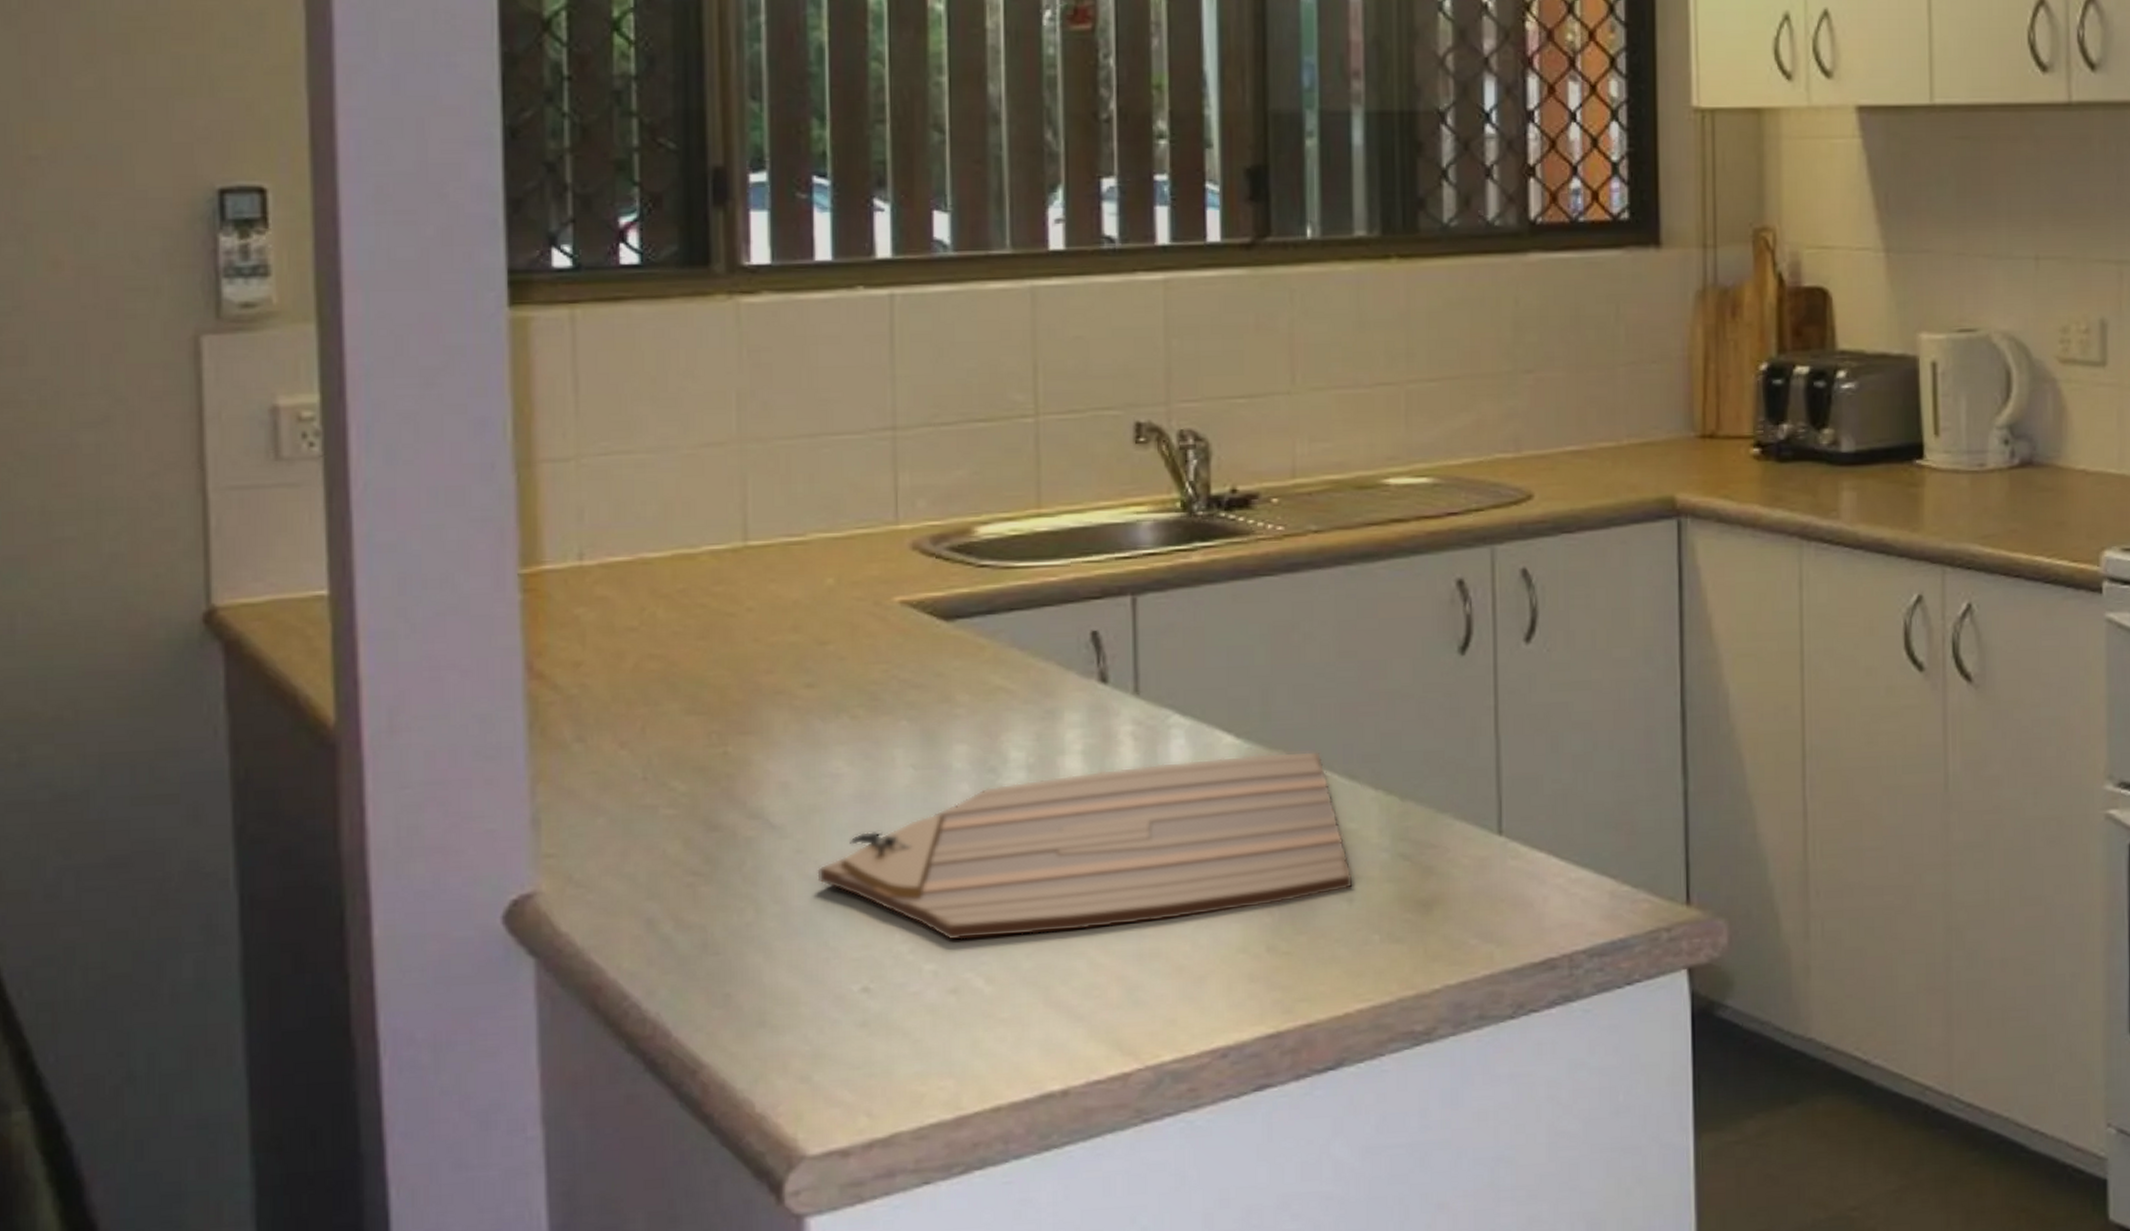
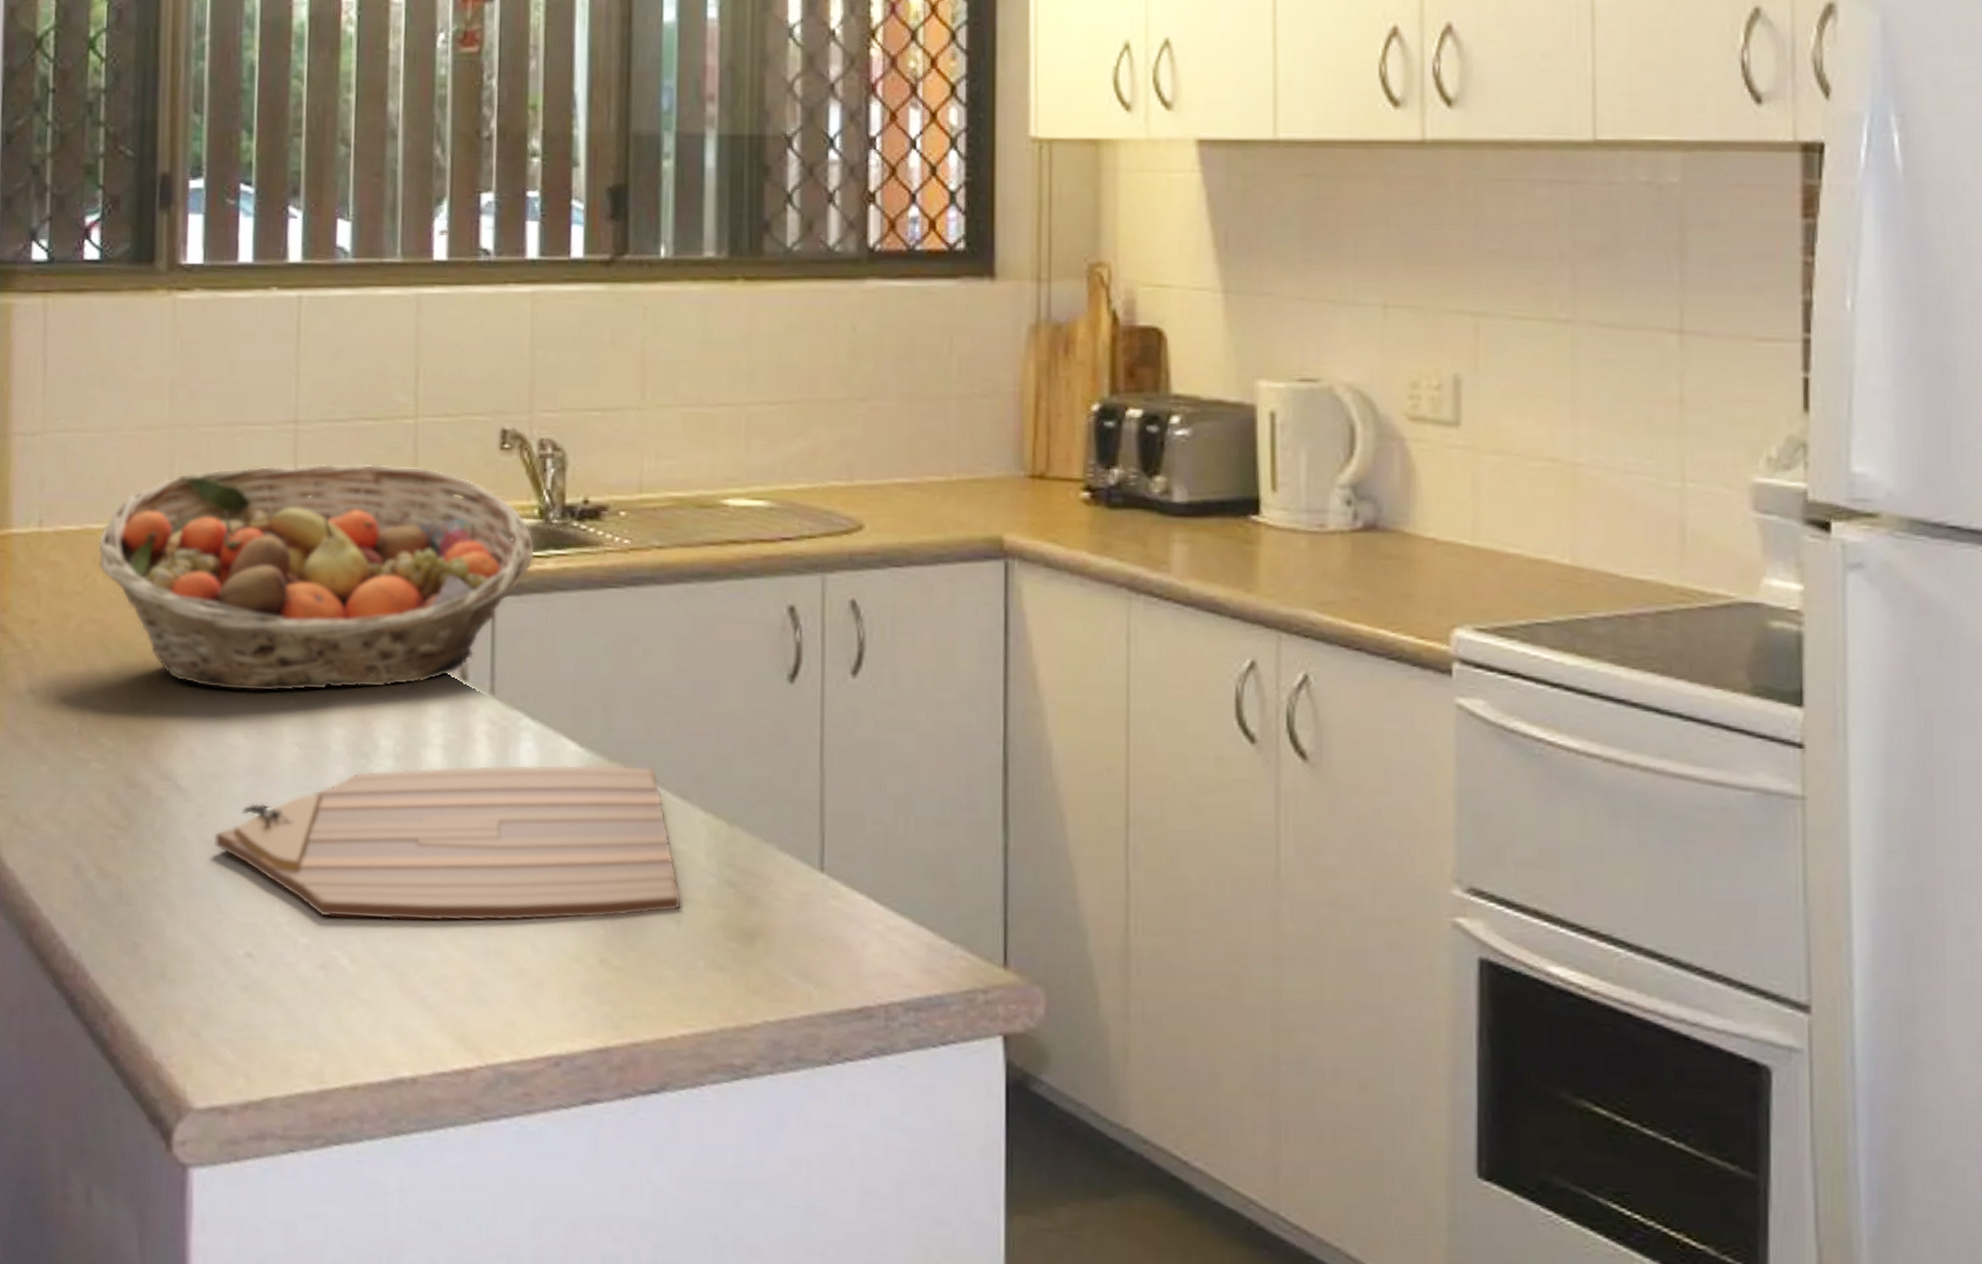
fruit basket: none [656,466,1180,718] -> present [98,463,536,692]

